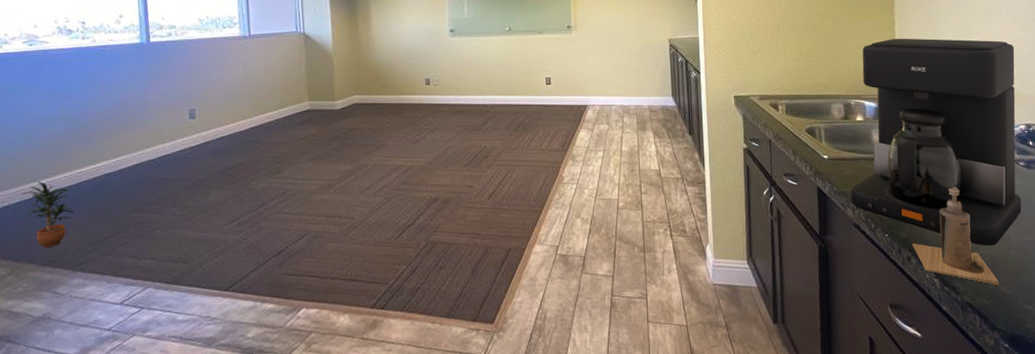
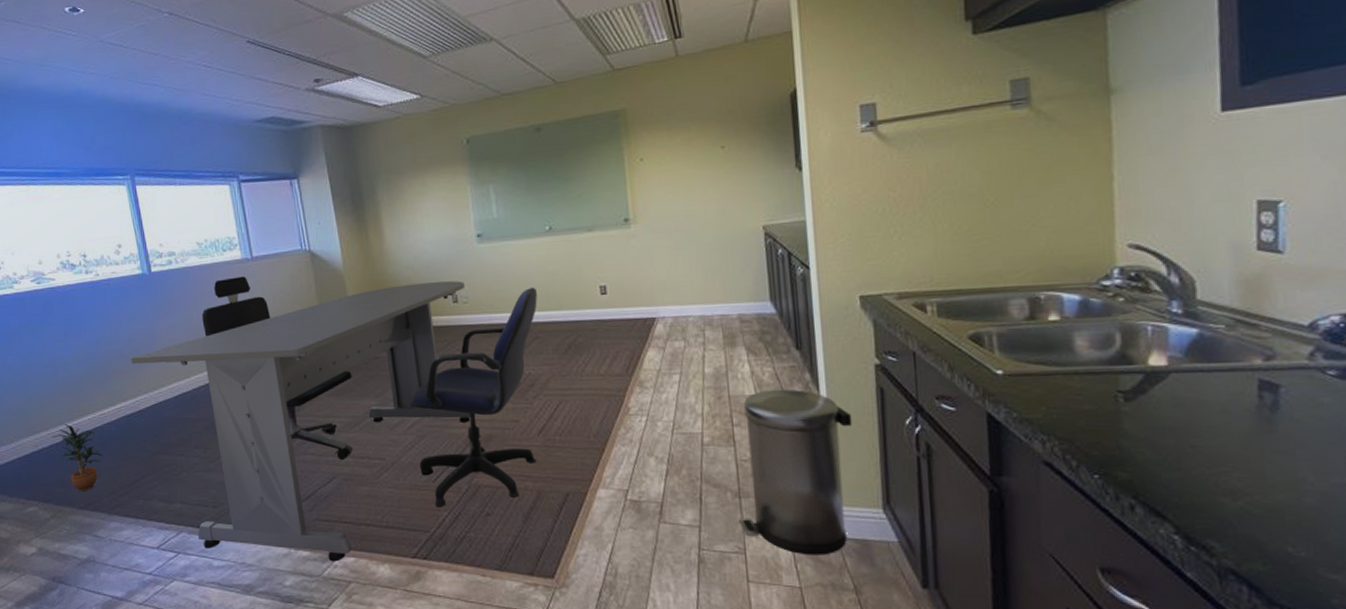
conference table: none [118,67,437,314] -> present [131,281,471,562]
office chair: none [195,51,331,218] -> present [202,276,354,460]
office chair: none [381,75,495,262] -> present [410,287,538,507]
pedal bin: none [643,165,727,299] -> present [739,389,853,555]
coffee maker: present [850,38,1022,246] -> none [1039,190,1329,491]
soap dispenser: present [912,186,999,286] -> none [1137,407,1284,547]

